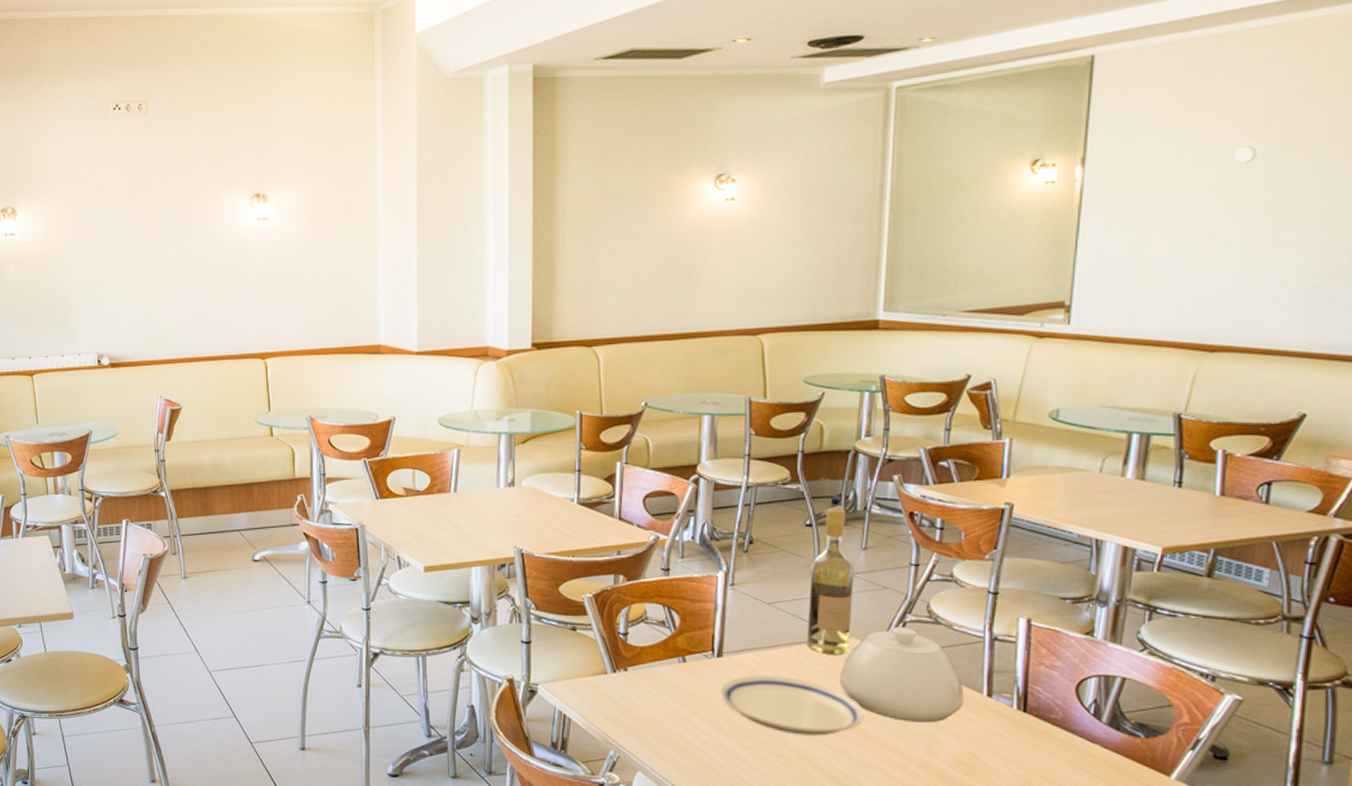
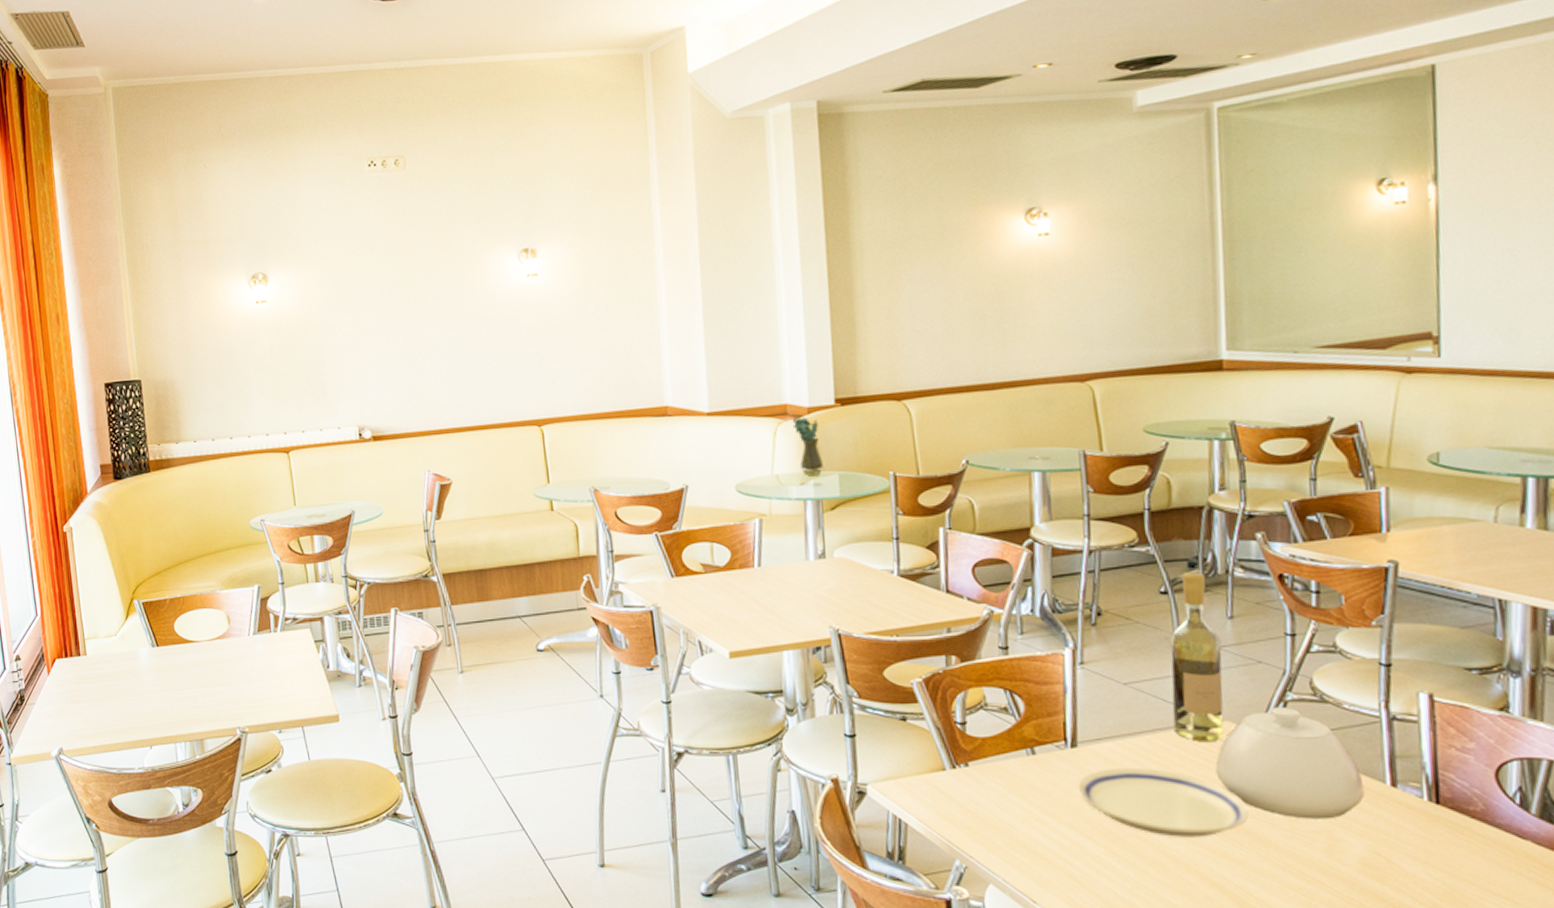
vase: none [492,356,517,414] -> present [792,414,823,478]

